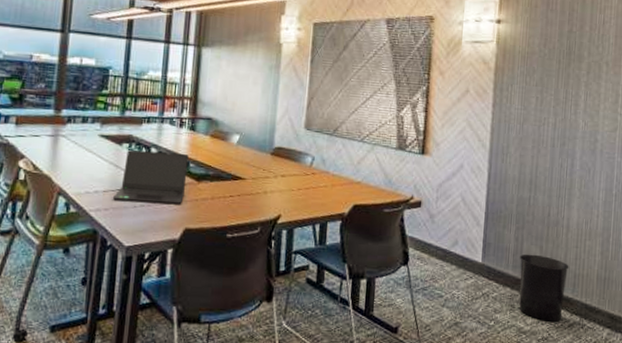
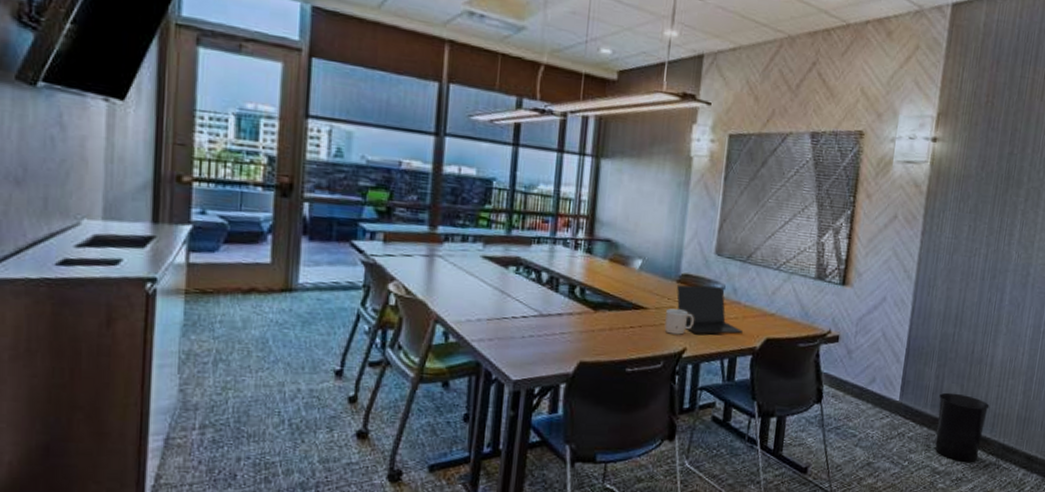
laptop: present [112,150,189,205] -> none [497,274,585,336]
mug: none [260,178,287,203] -> present [664,308,694,335]
laptop: none [271,157,333,203] -> present [676,285,744,335]

